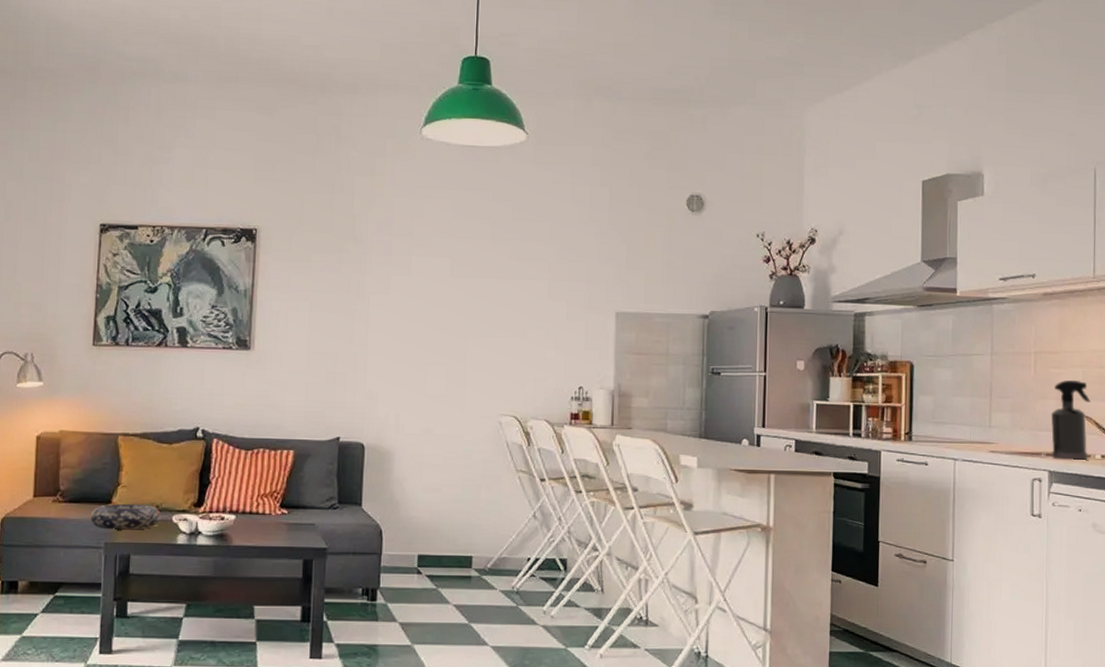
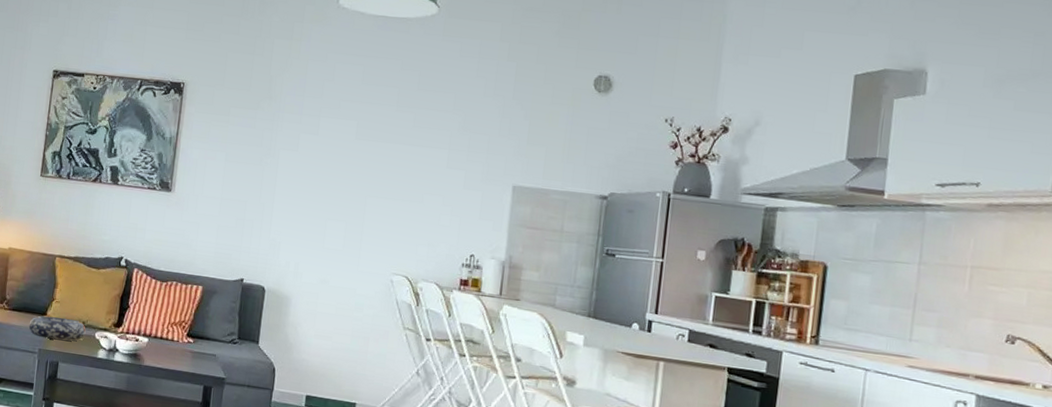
spray bottle: present [1050,380,1090,461] -> none [981,300,1035,388]

